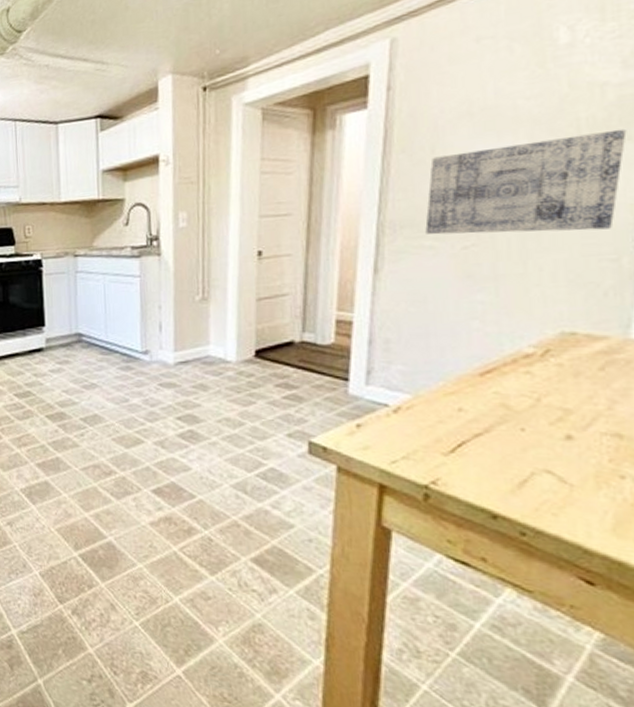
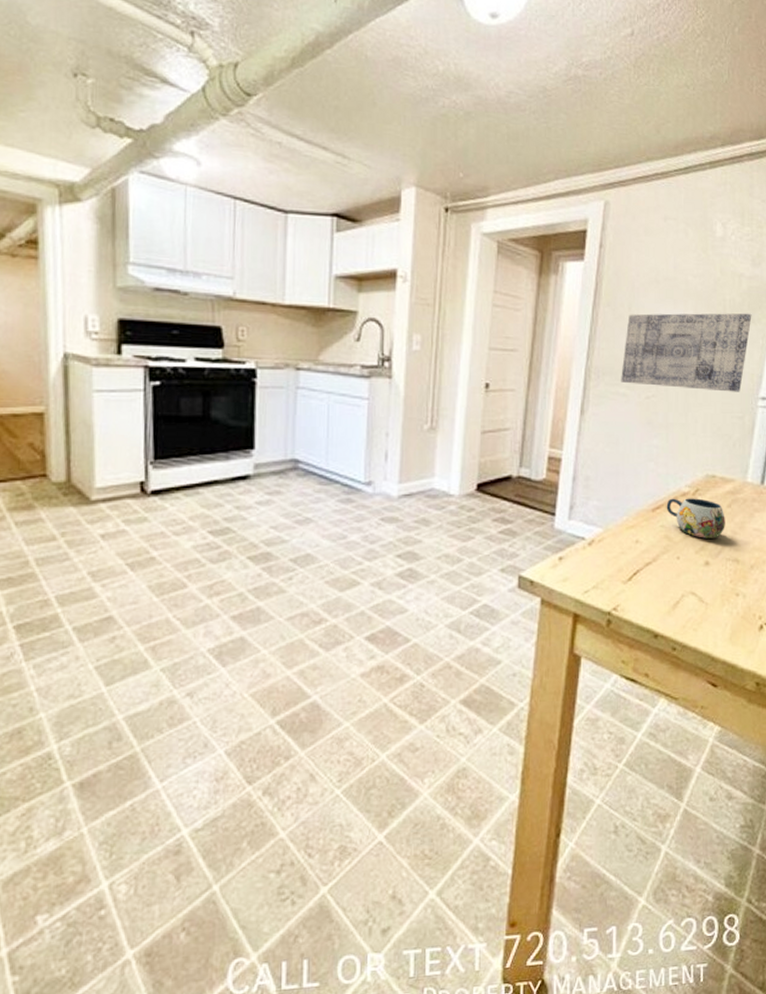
mug: none [500,360,597,408] -> present [666,498,725,539]

